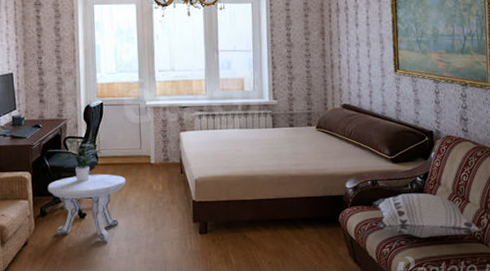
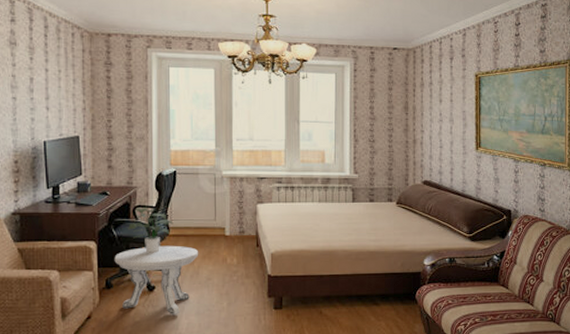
decorative pillow: present [372,193,481,239] -> none [449,271,553,317]

